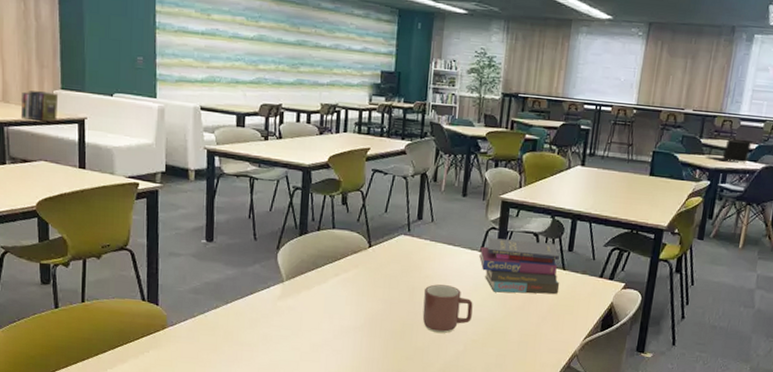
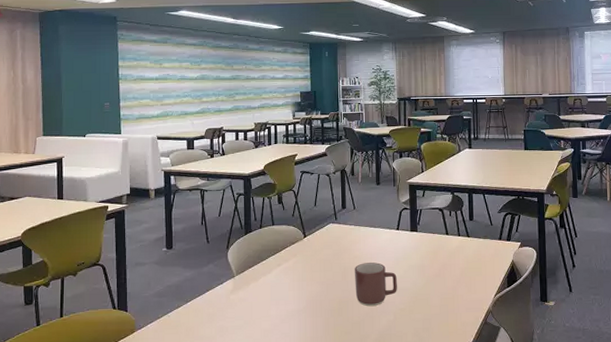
books: present [20,90,58,122] -> none [9,139,40,164]
books: present [479,238,560,294] -> none [397,215,467,264]
laptop: present [706,138,752,164] -> none [566,112,600,132]

